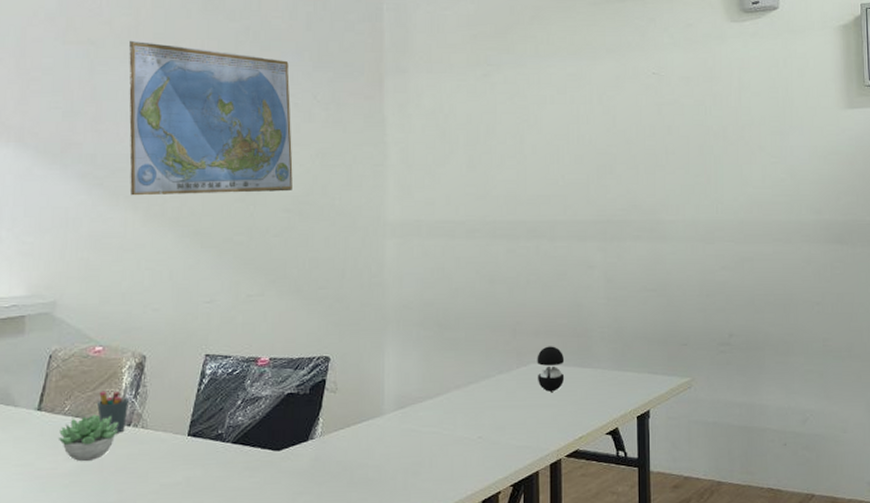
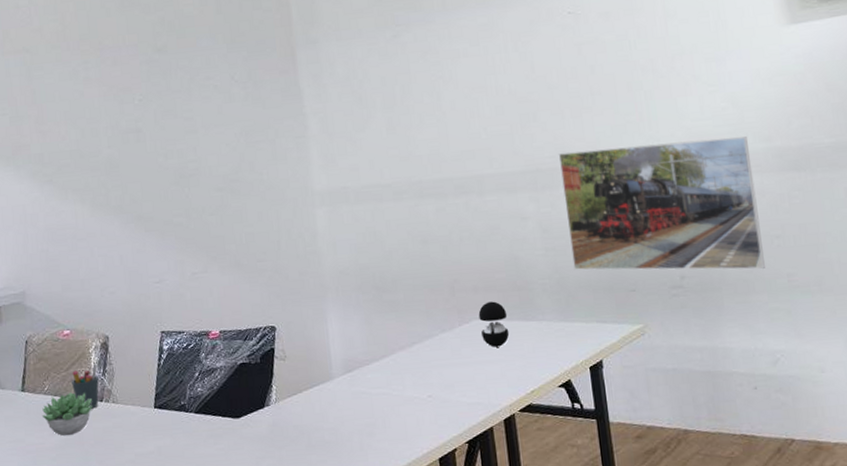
world map: present [129,40,293,196] -> none [59,43,222,189]
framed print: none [629,206,804,332] -> present [558,137,765,271]

